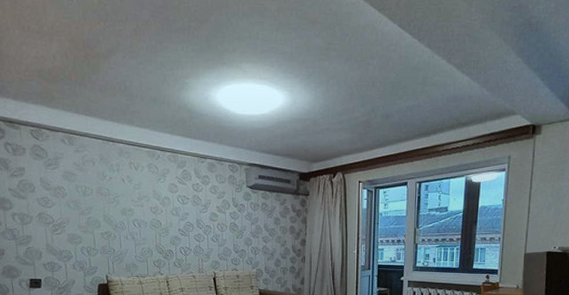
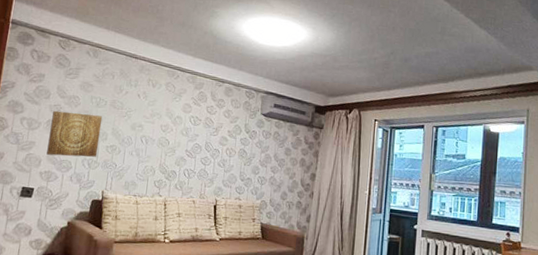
wall art: none [42,203,94,247] -> present [46,110,103,157]

